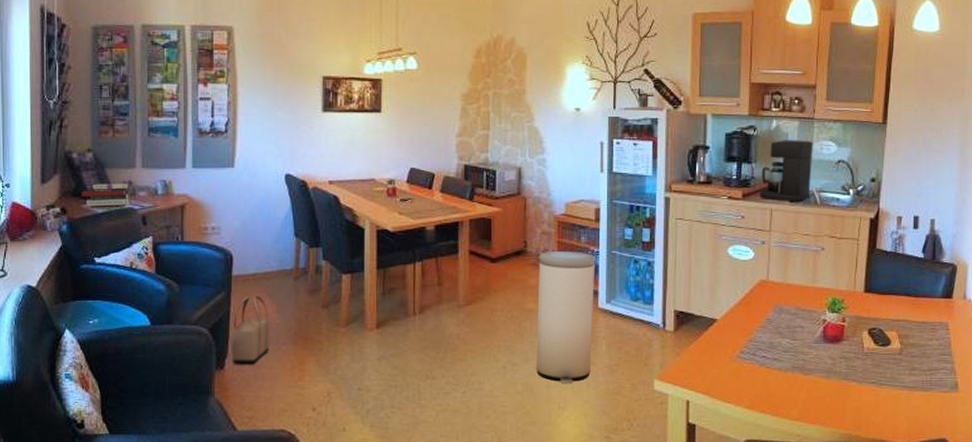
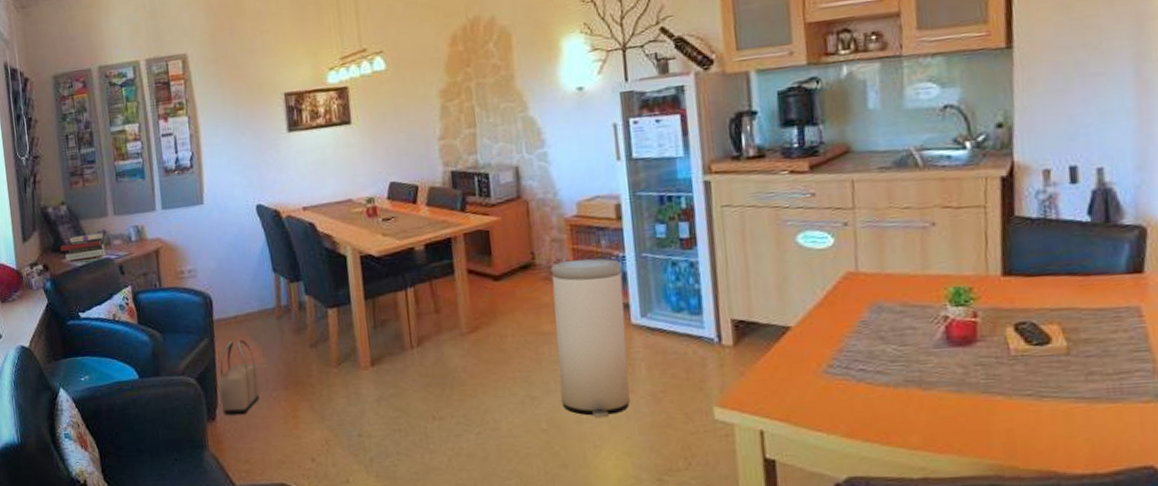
coffee maker: present [760,140,814,203] -> none [833,85,908,169]

